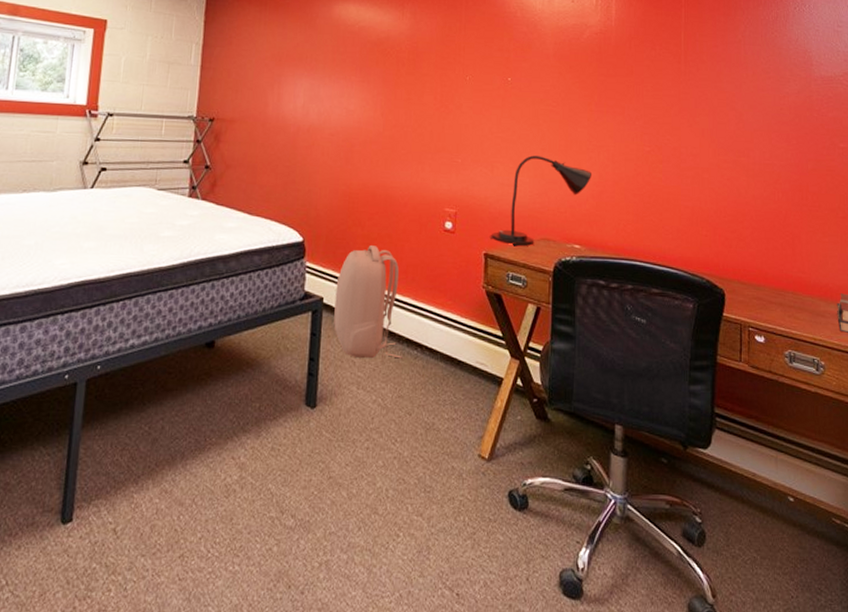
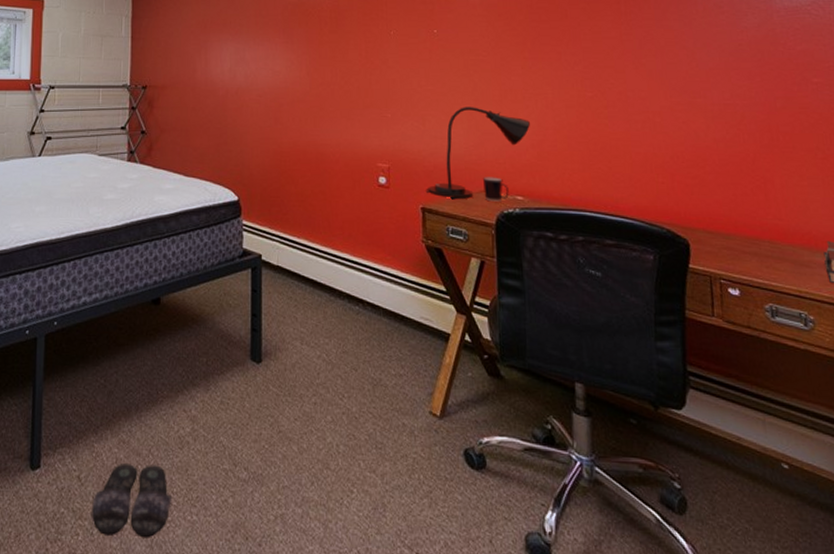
slippers: none [126,514,215,590] -> present [92,464,173,537]
backpack: present [334,245,402,359] -> none [273,203,344,314]
mug: none [543,225,568,250] -> present [482,177,509,202]

